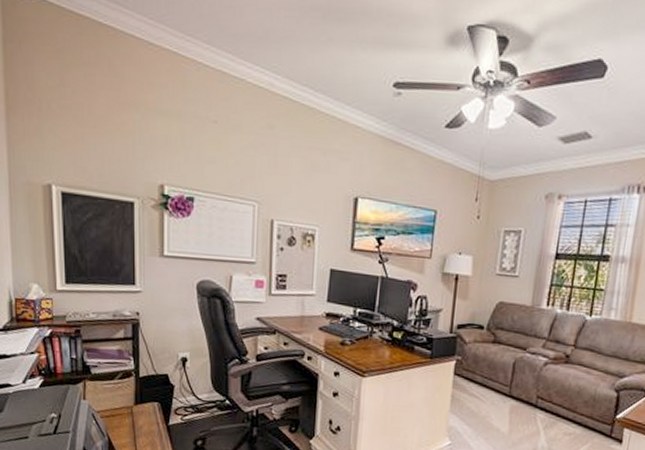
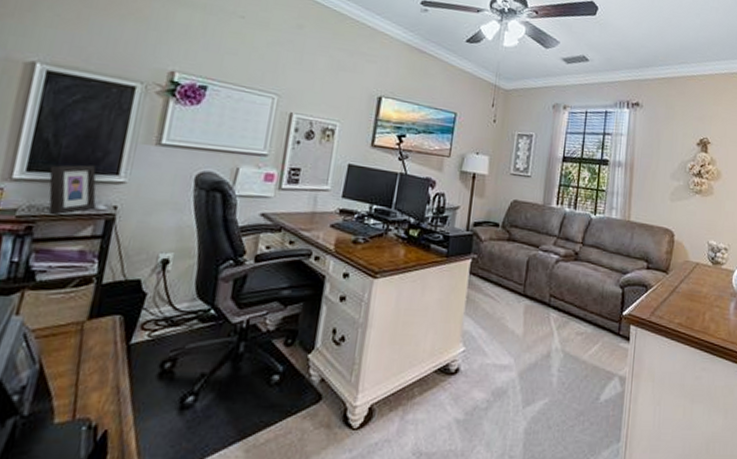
picture frame: none [82,276,122,321] -> present [48,164,97,215]

